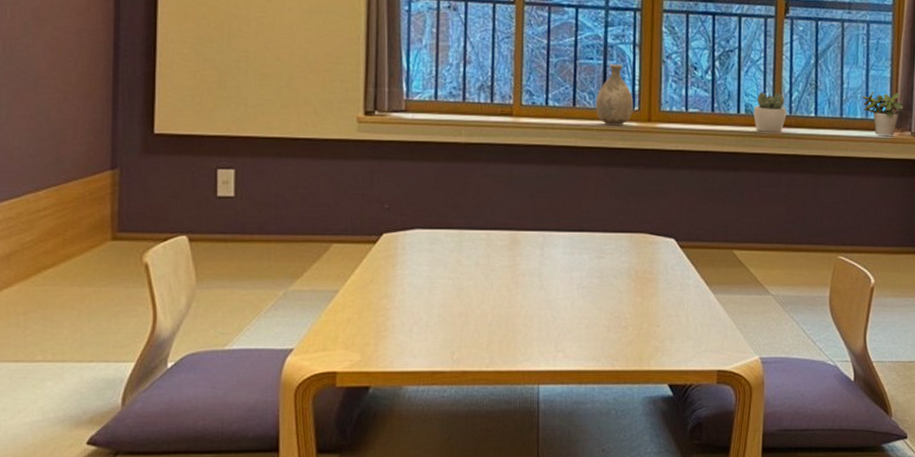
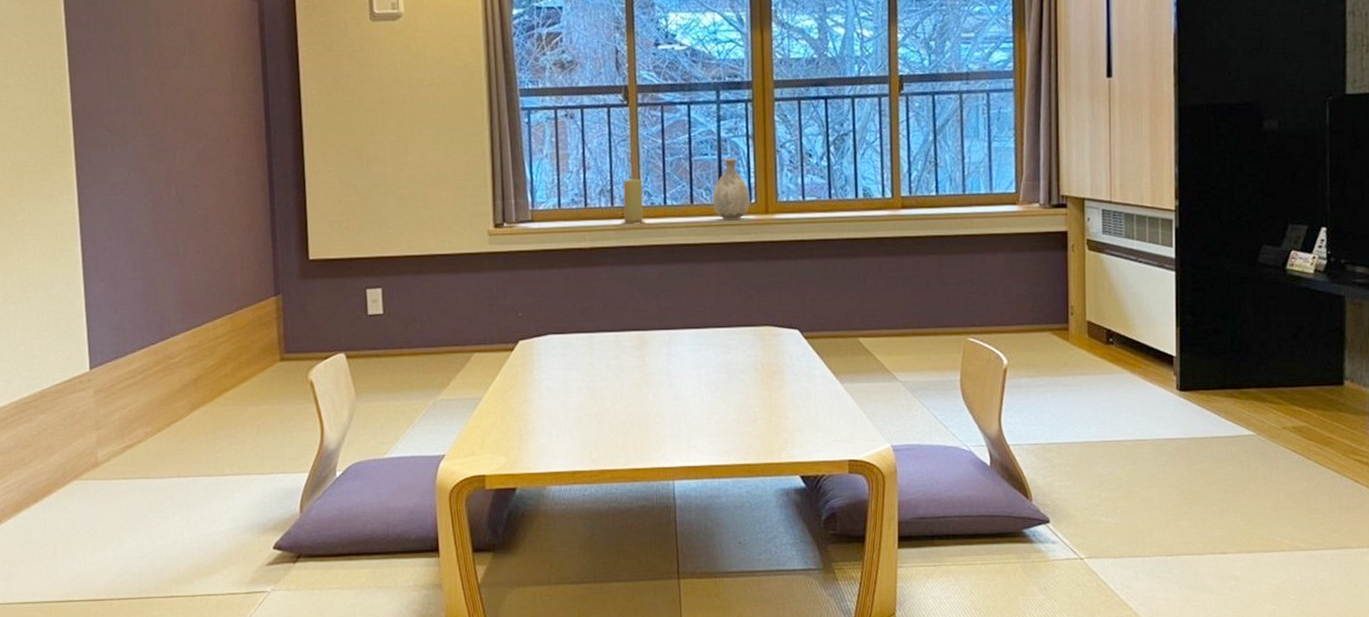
candle: none [500,76,526,122] -> present [621,178,646,224]
succulent plant: present [753,91,787,132] -> none [872,173,906,215]
potted plant: present [862,92,903,136] -> none [985,163,1030,210]

